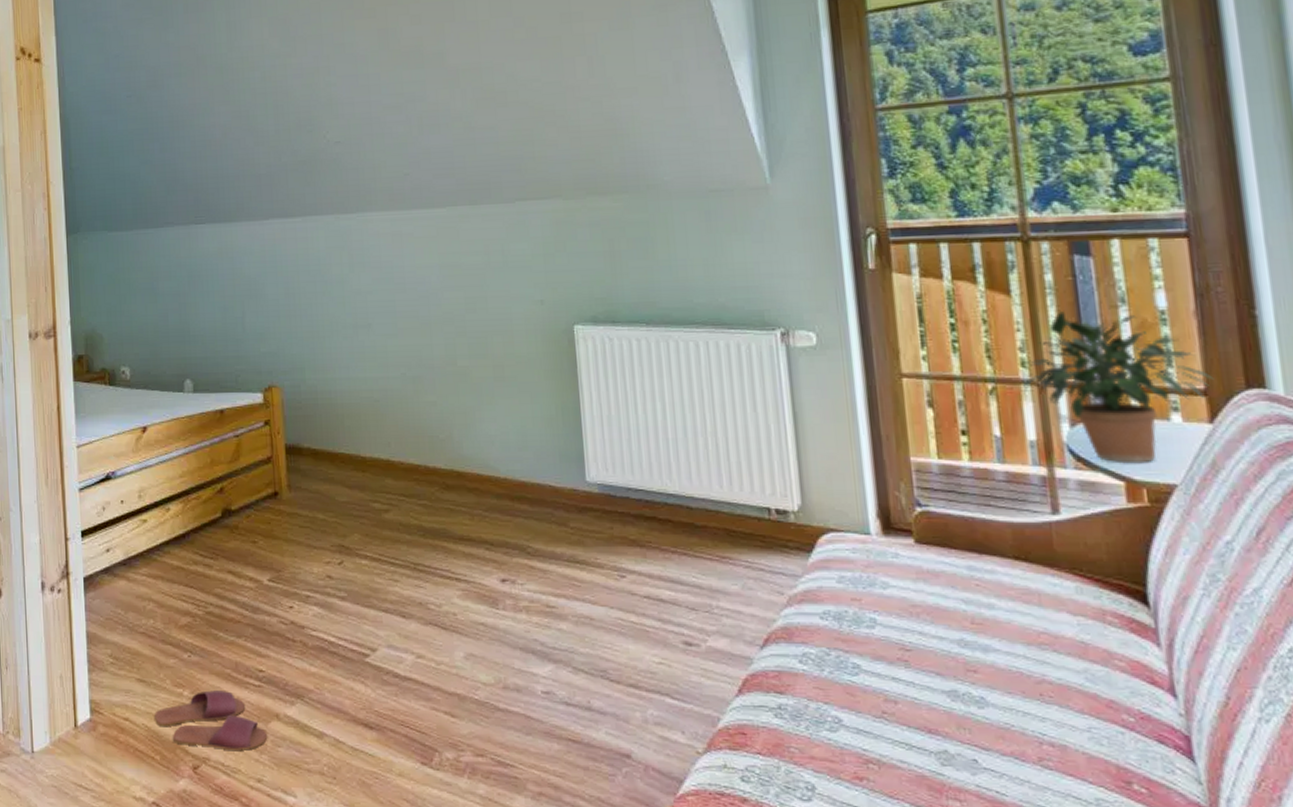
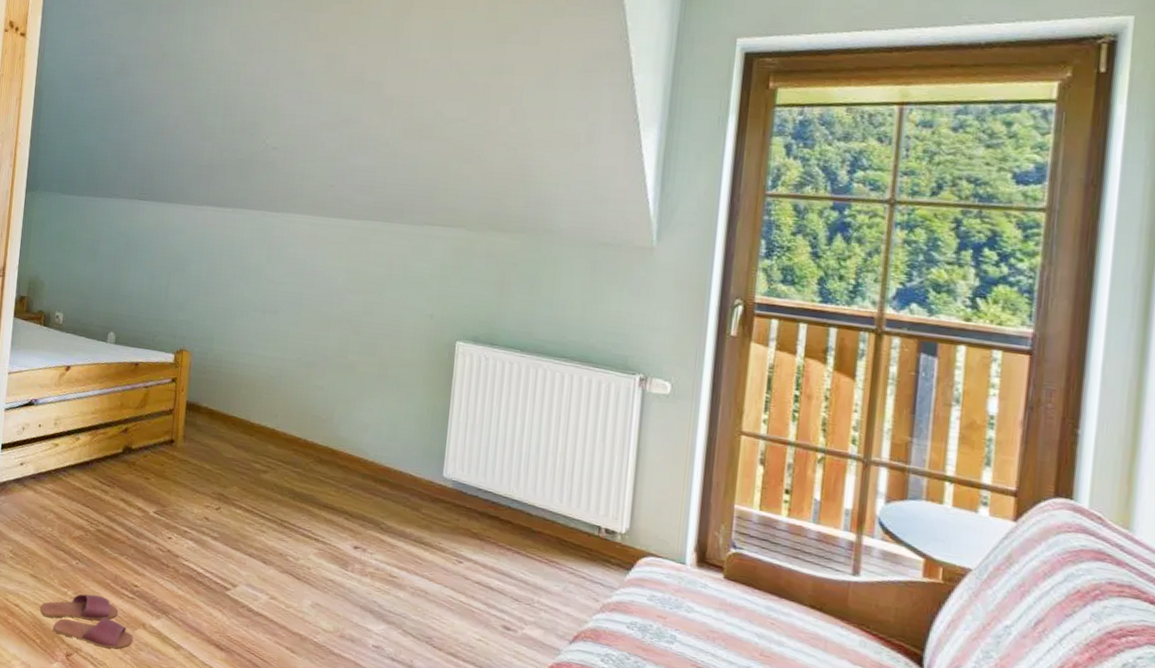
potted plant: present [1023,311,1214,464] -> none [850,401,1026,546]

